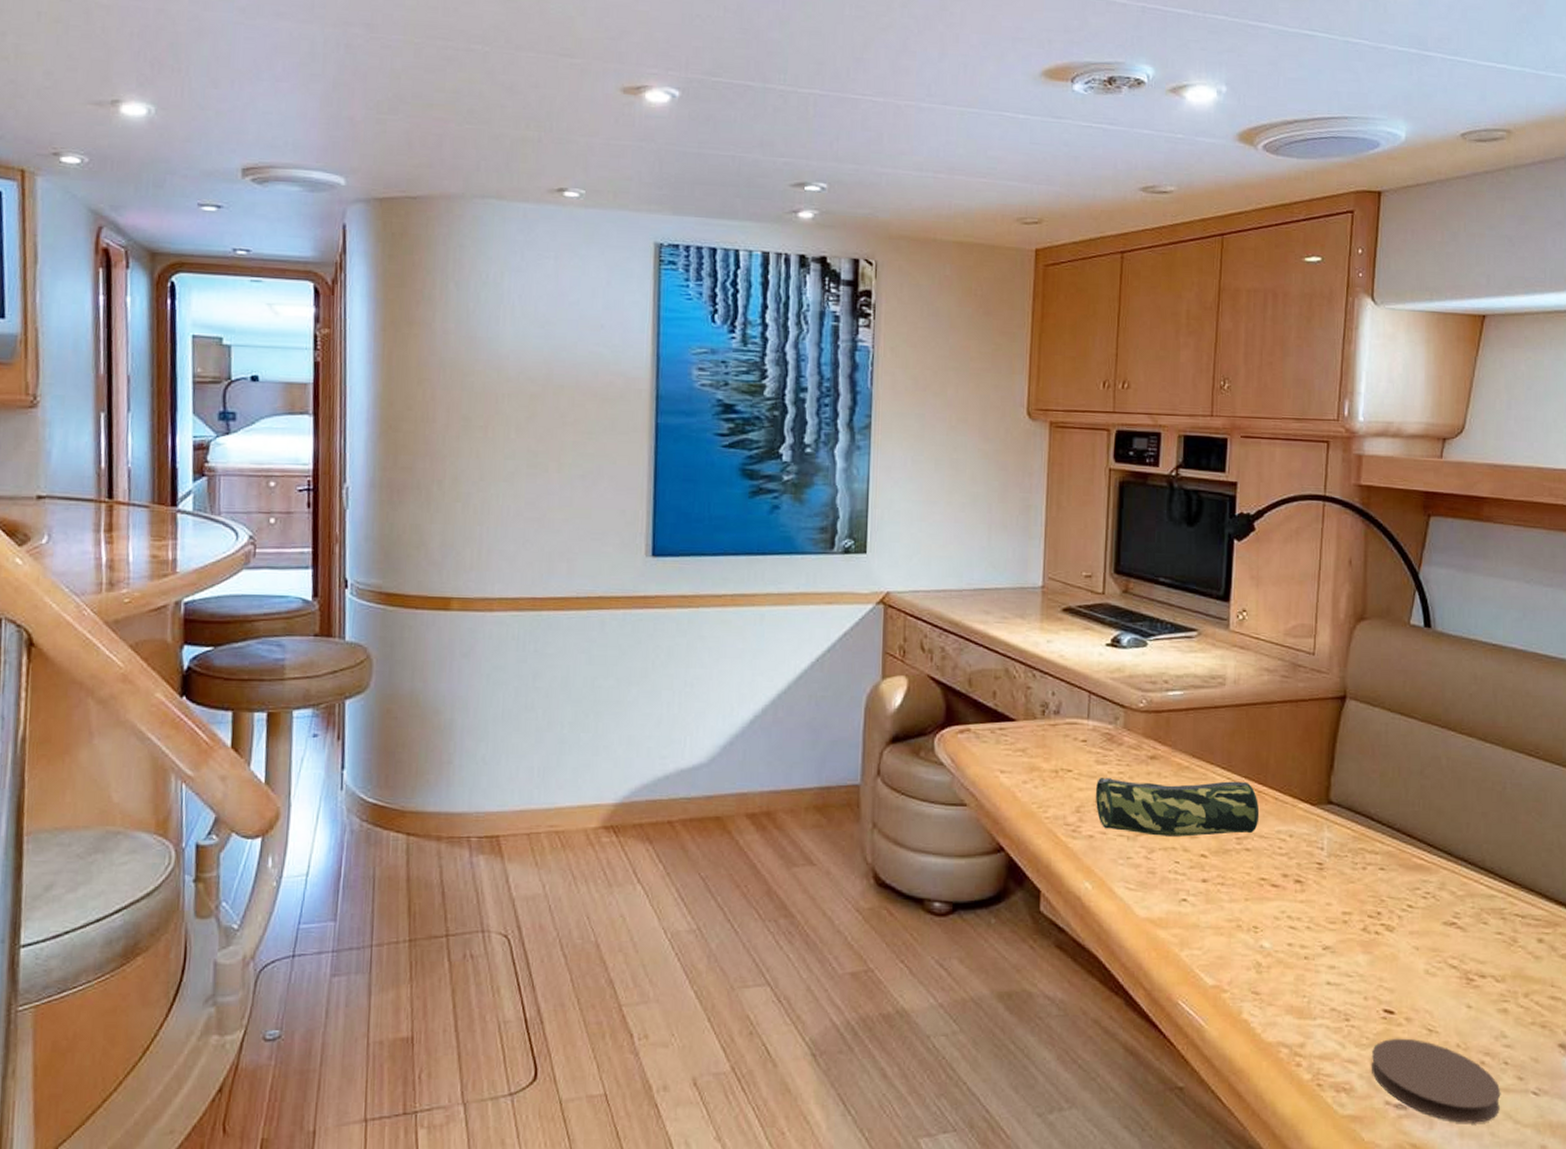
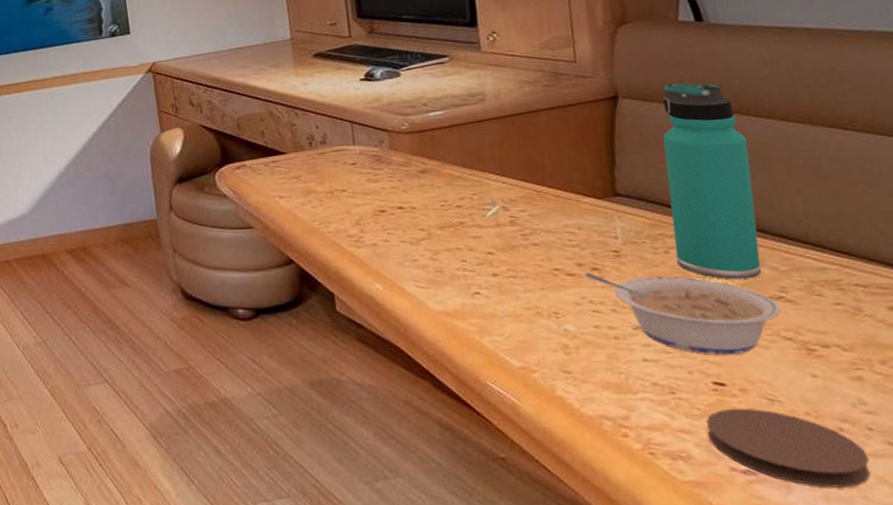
pencil case: present [1096,778,1260,837] -> none [372,184,543,239]
legume: none [1288,884,1452,981] -> present [585,272,782,355]
thermos bottle: none [1372,688,1449,902] -> present [662,82,761,280]

